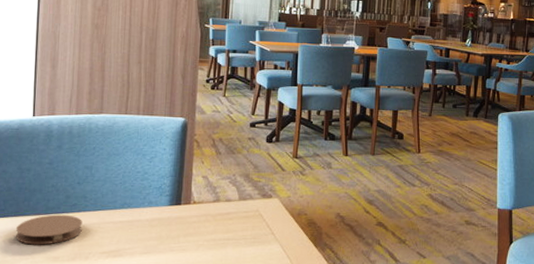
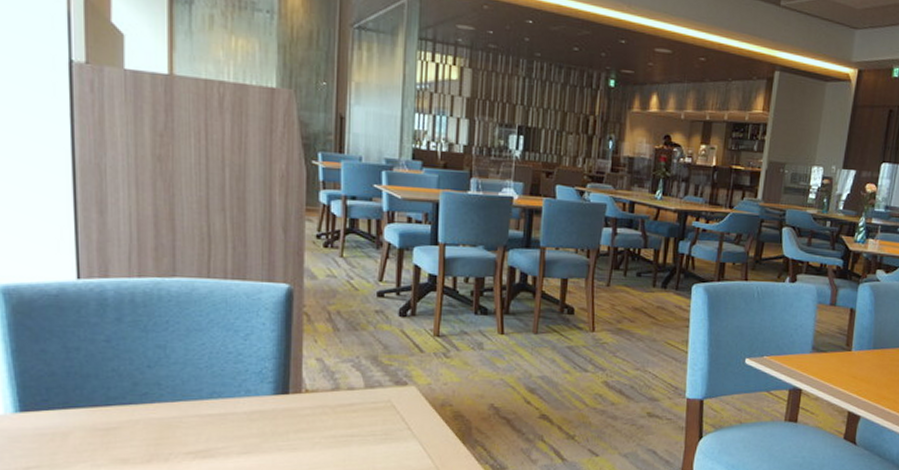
coaster: present [16,214,83,245] -> none [67,406,158,444]

